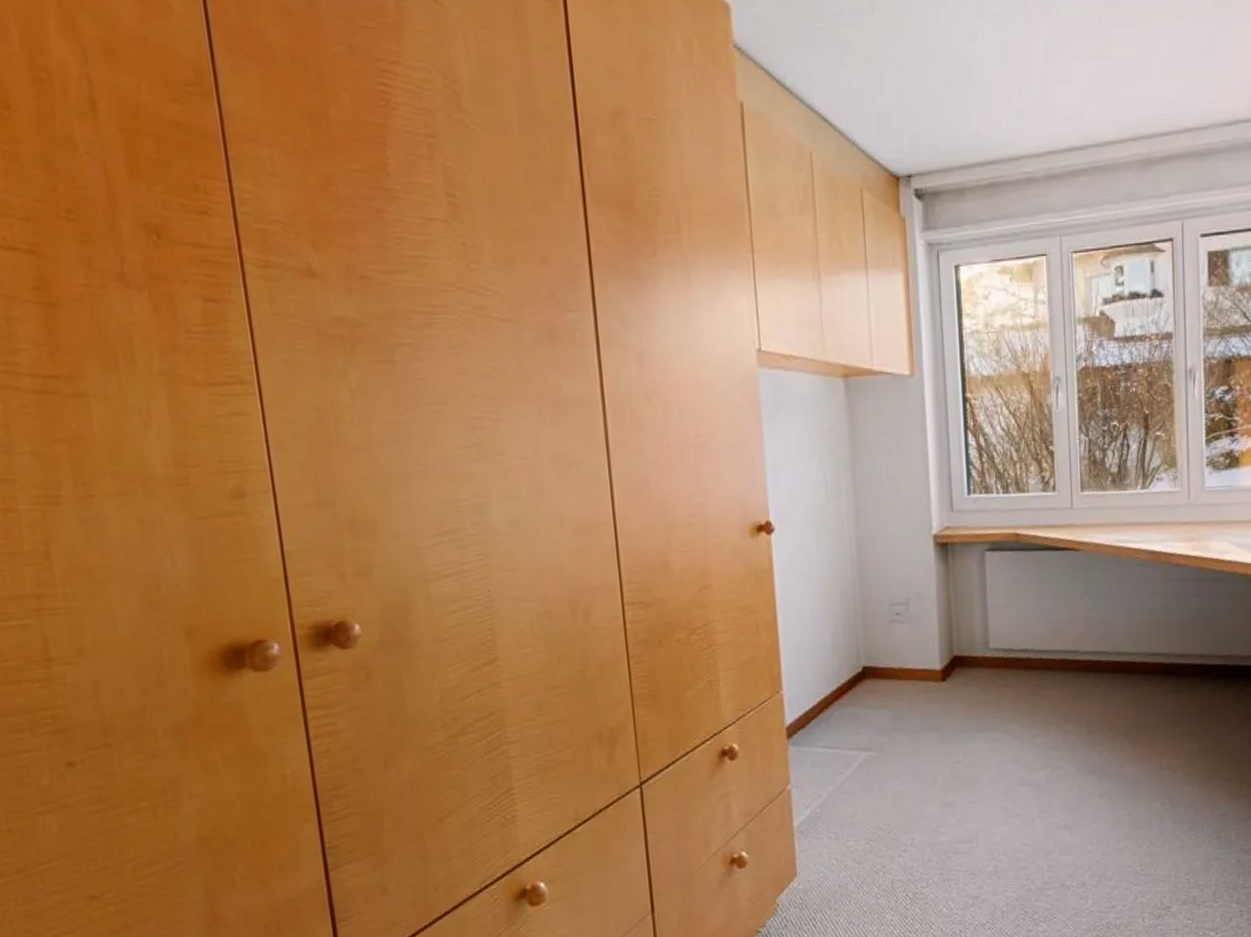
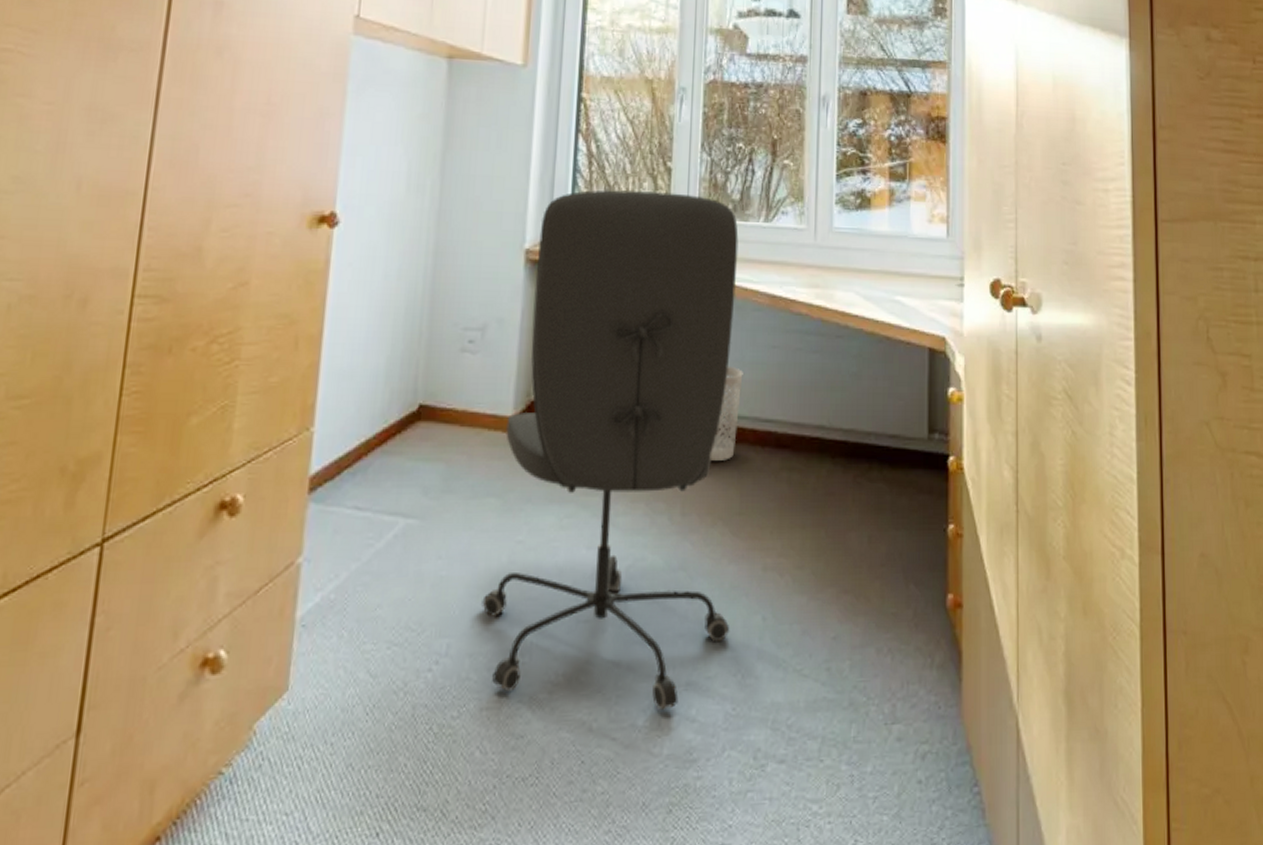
office chair: none [934,472,1135,874] -> present [482,189,739,710]
wastebasket: none [1108,613,1132,690] -> present [710,366,743,461]

